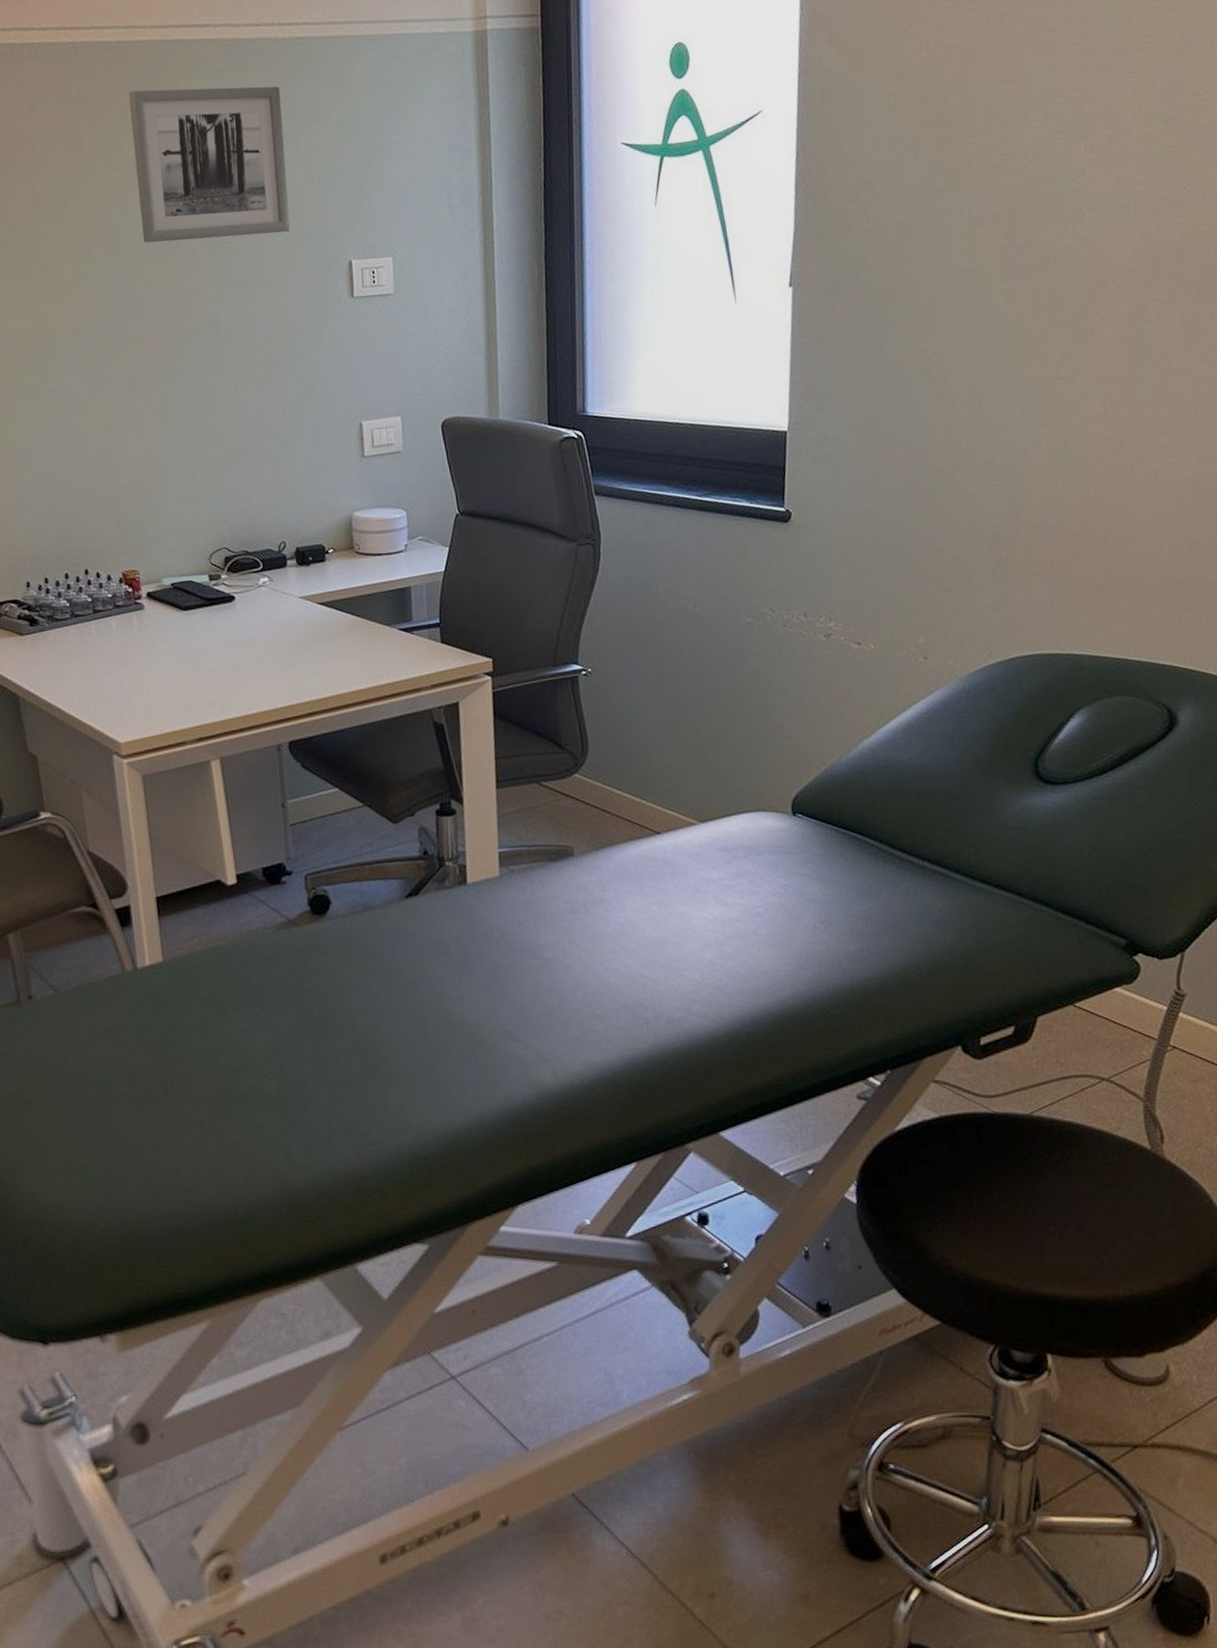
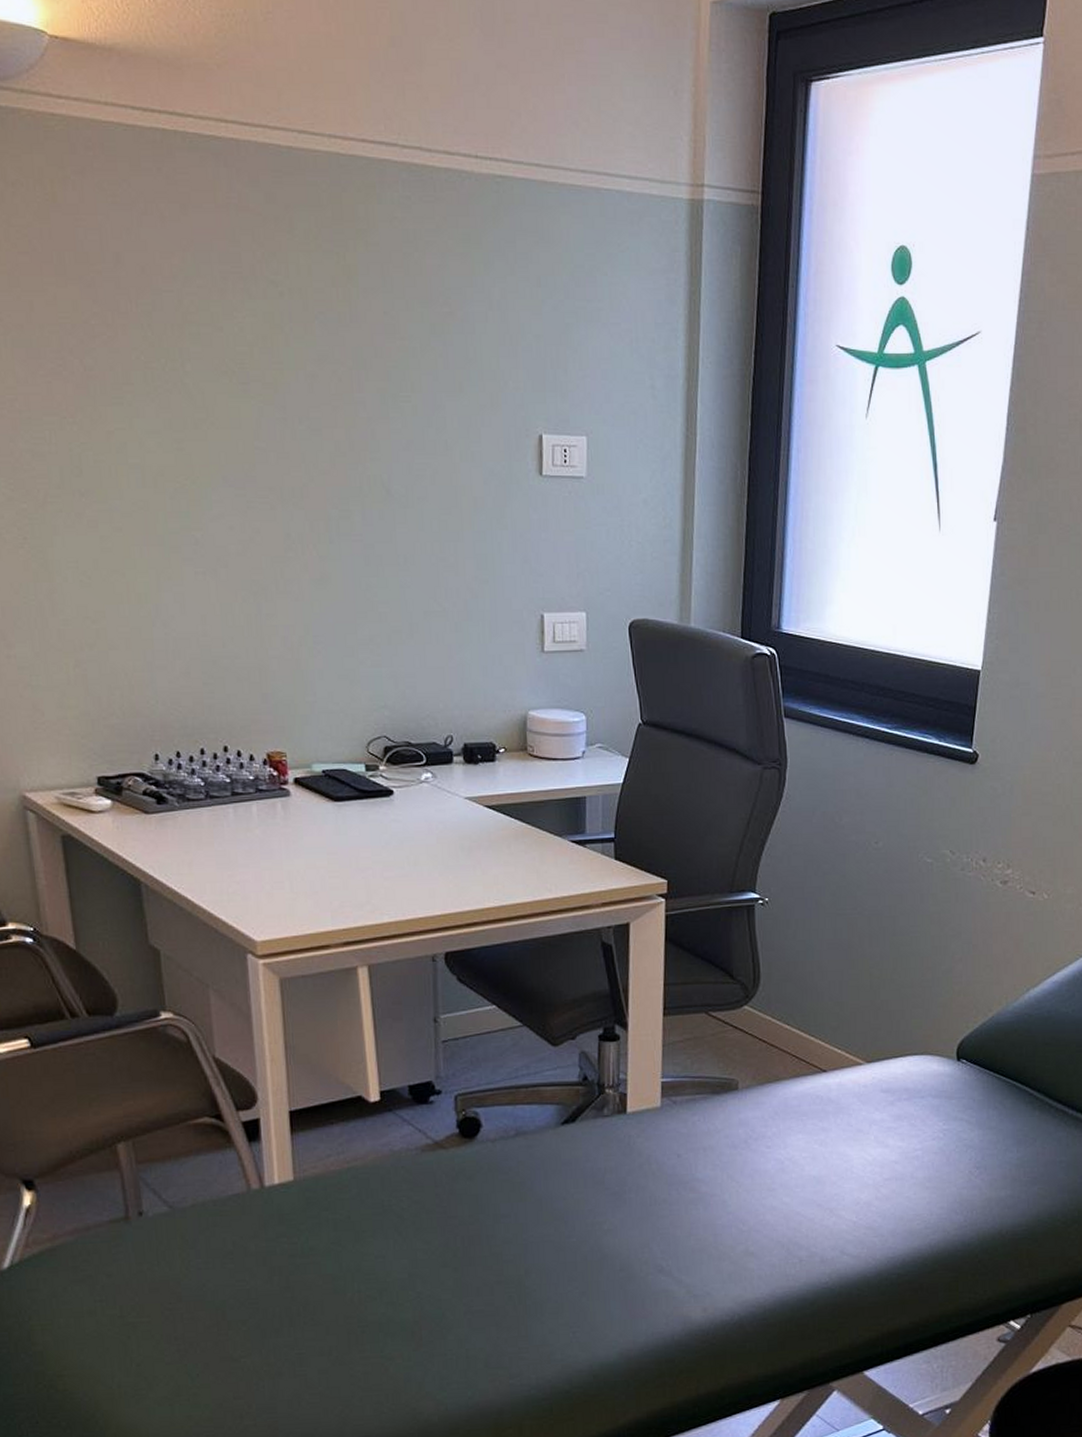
wall art: present [128,86,290,243] -> none [298,207,477,393]

